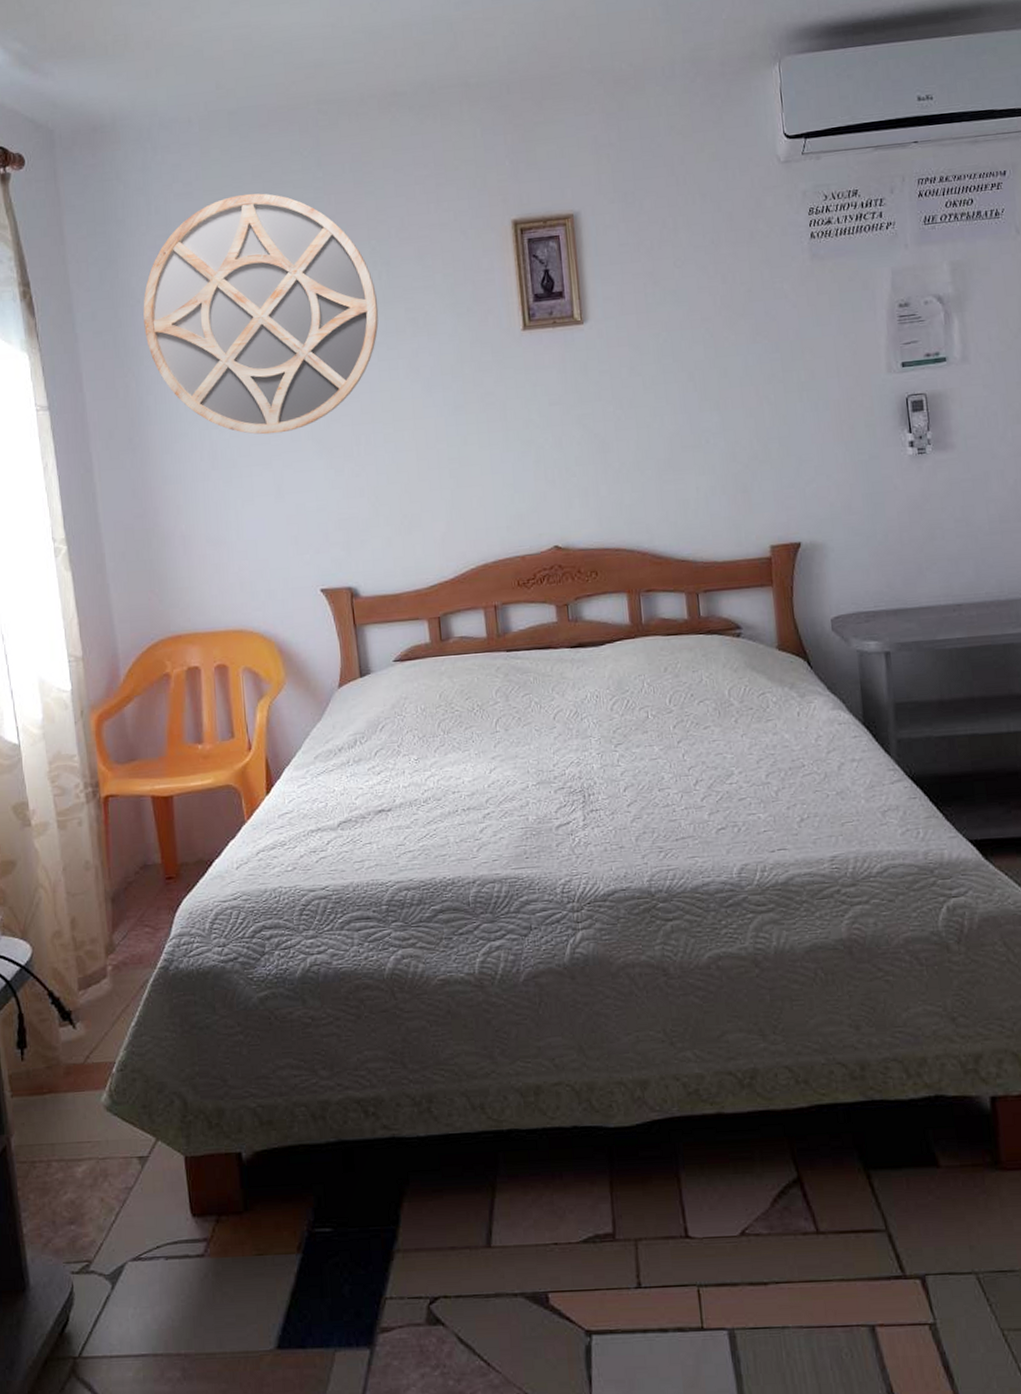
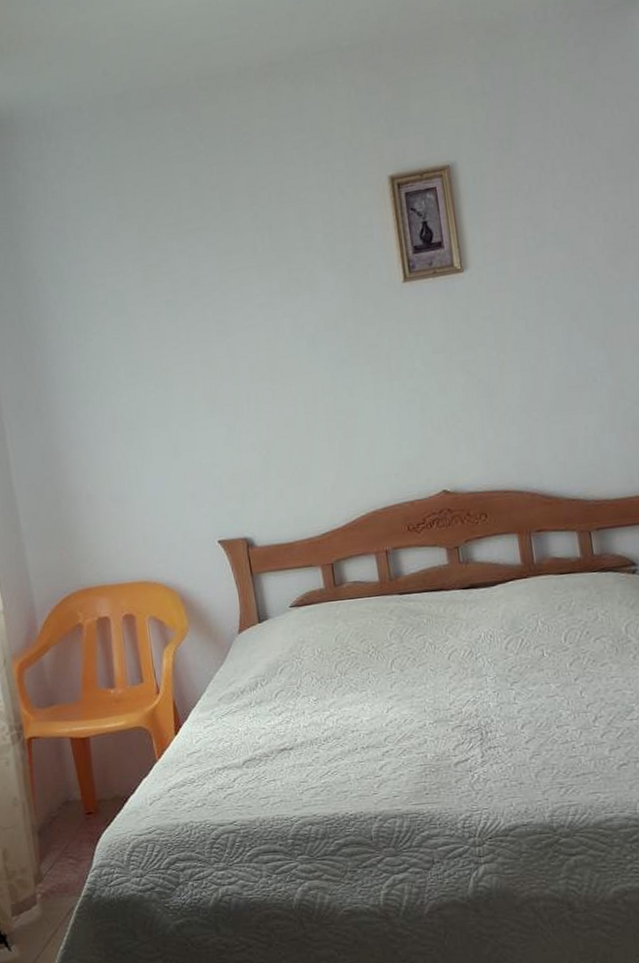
home mirror: present [143,193,379,435] -> none [44,170,263,398]

